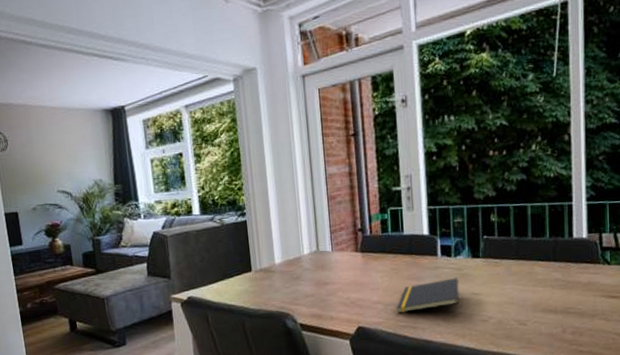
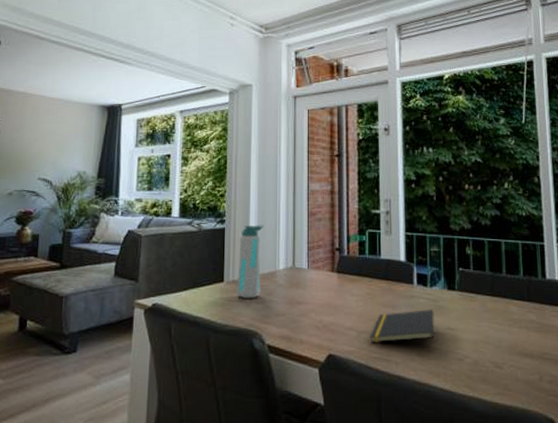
water bottle: none [261,213,288,284] -> present [237,225,265,298]

